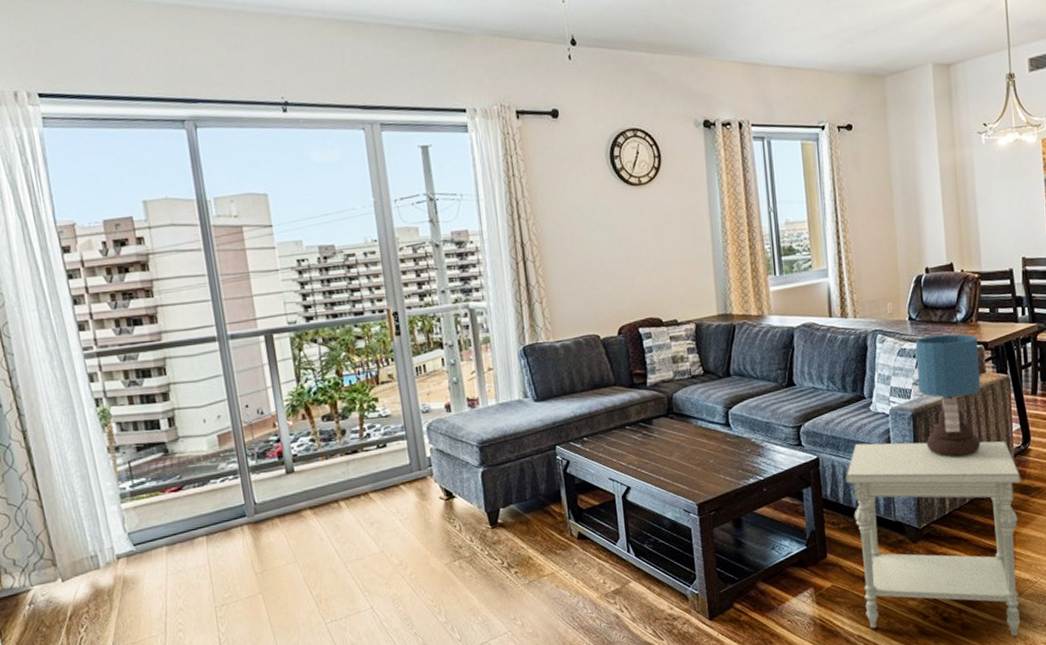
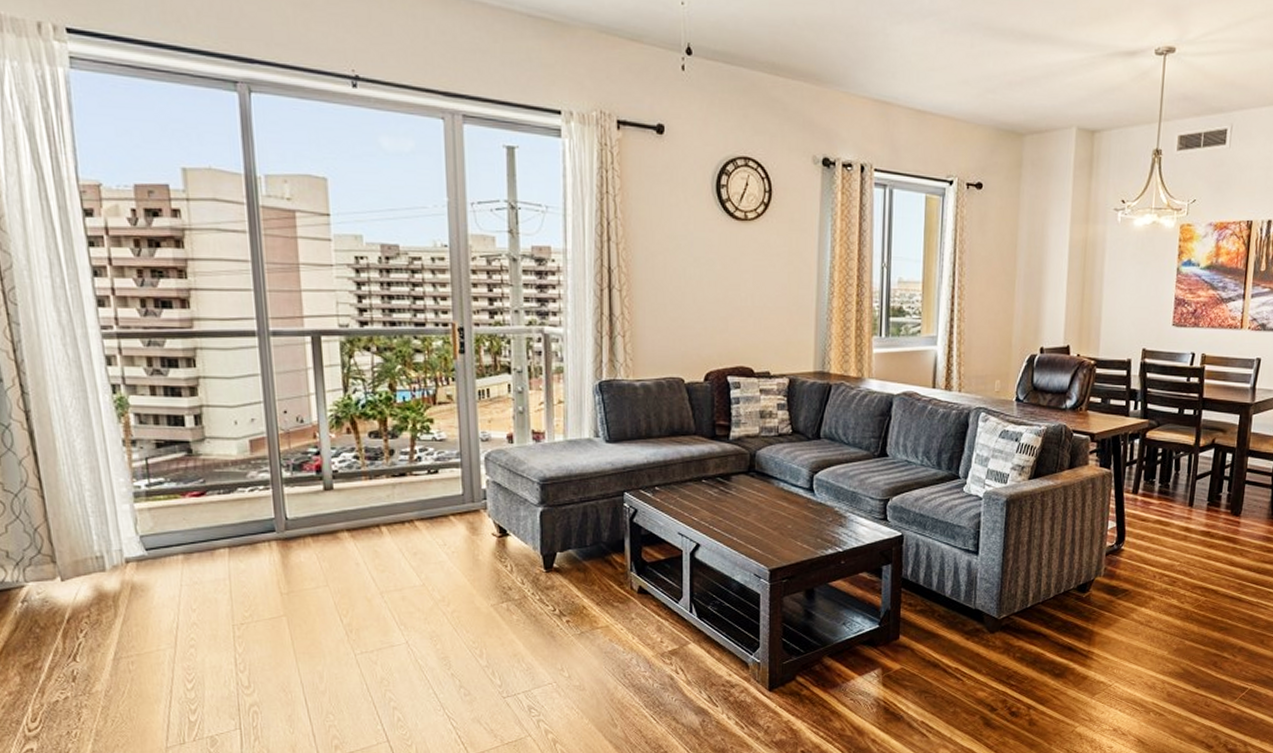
side table: present [845,441,1021,637] -> none [928,524,1110,738]
table lamp: present [915,334,981,457] -> none [1017,420,1085,550]

